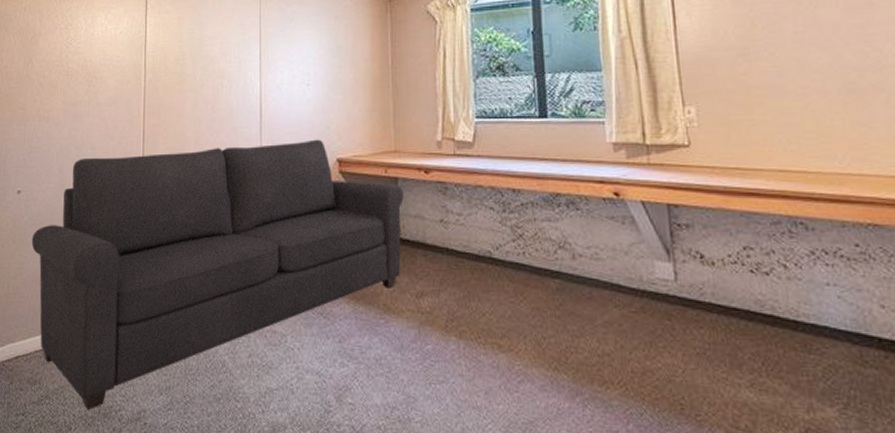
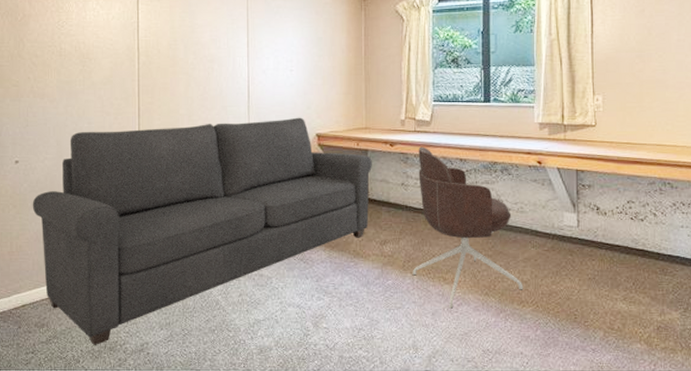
office chair: none [457,174,606,387] -> present [412,146,524,309]

